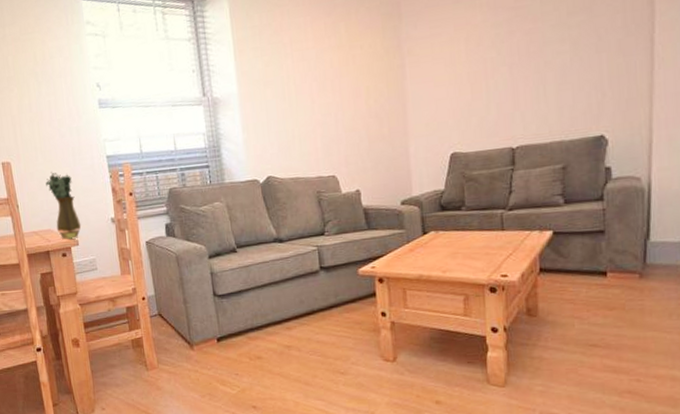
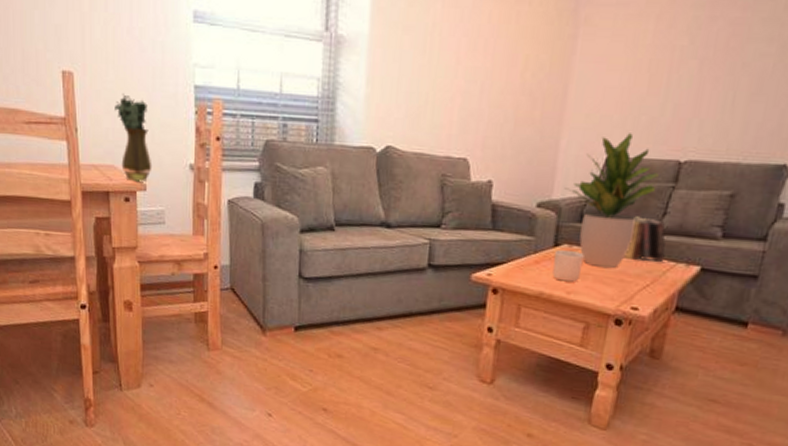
potted plant: none [421,132,498,247] -> present [564,133,659,269]
mug: none [425,236,452,263] -> present [552,250,584,282]
books: none [484,198,520,236] -> present [624,216,666,262]

